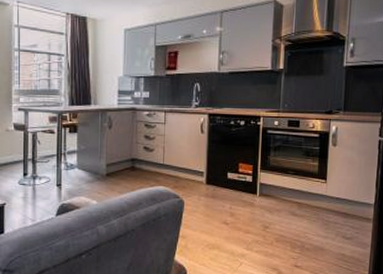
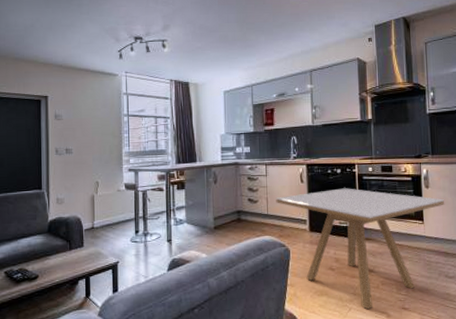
dining table: none [173,141,352,265] -> present [276,188,445,310]

